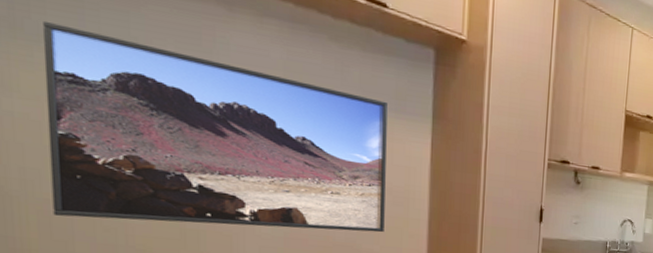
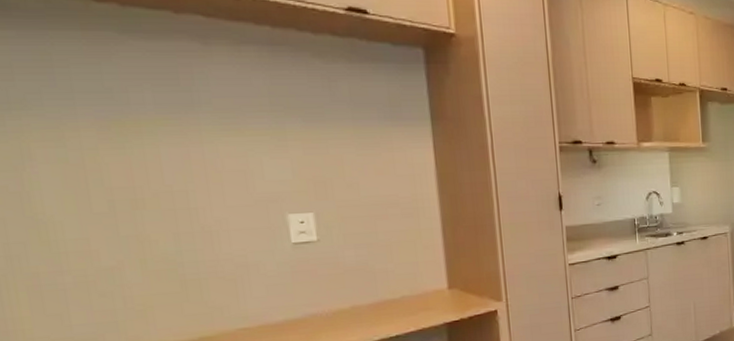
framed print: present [42,20,389,233] -> none [11,86,397,288]

